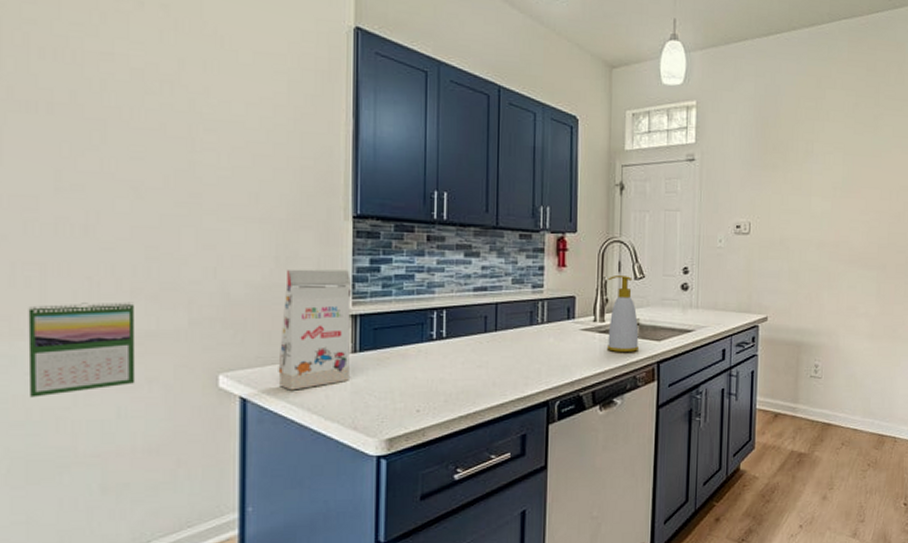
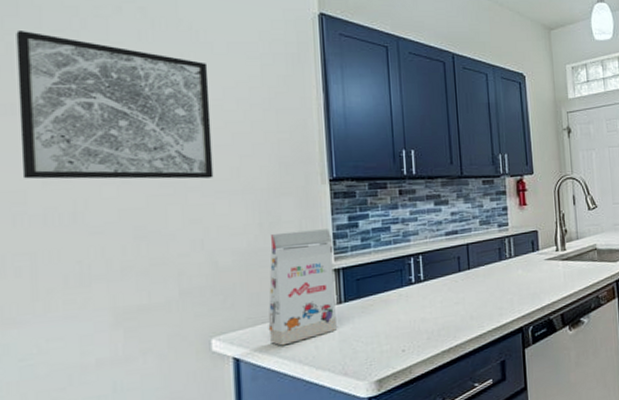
calendar: present [28,302,135,398] -> none [19,280,130,383]
wall art: none [34,20,231,202] -> present [16,31,214,179]
soap bottle: present [606,276,640,353] -> none [565,207,599,277]

